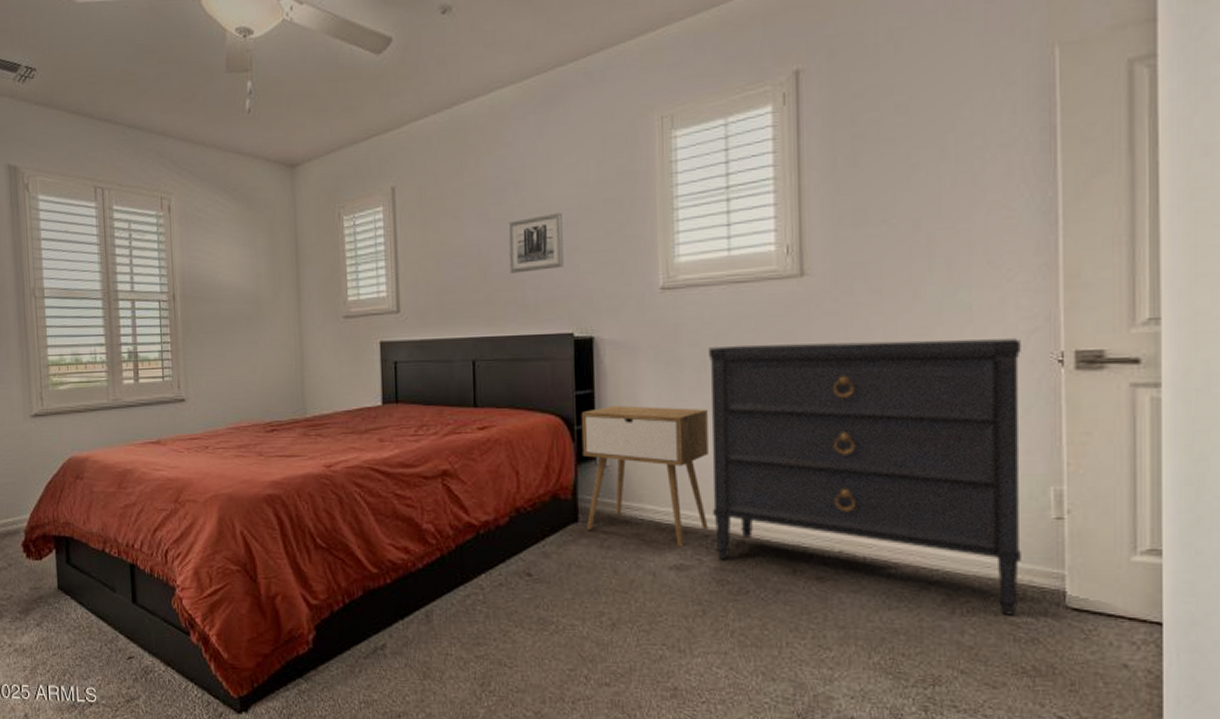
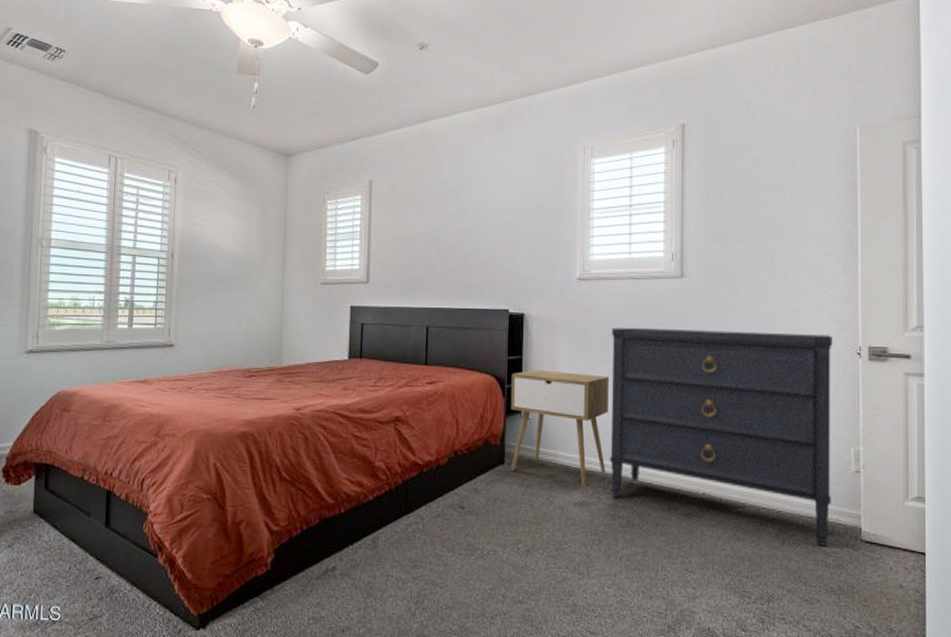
wall art: present [508,212,563,273] -> none [461,213,505,258]

